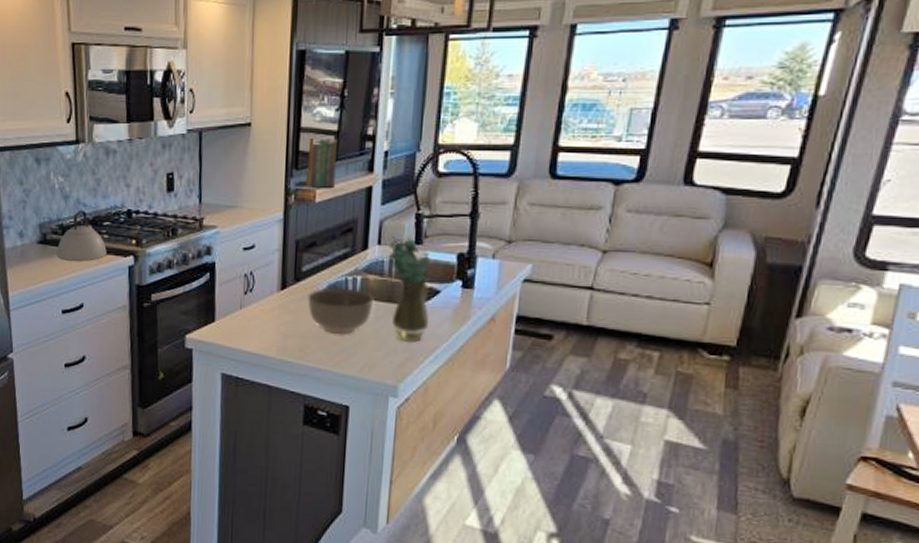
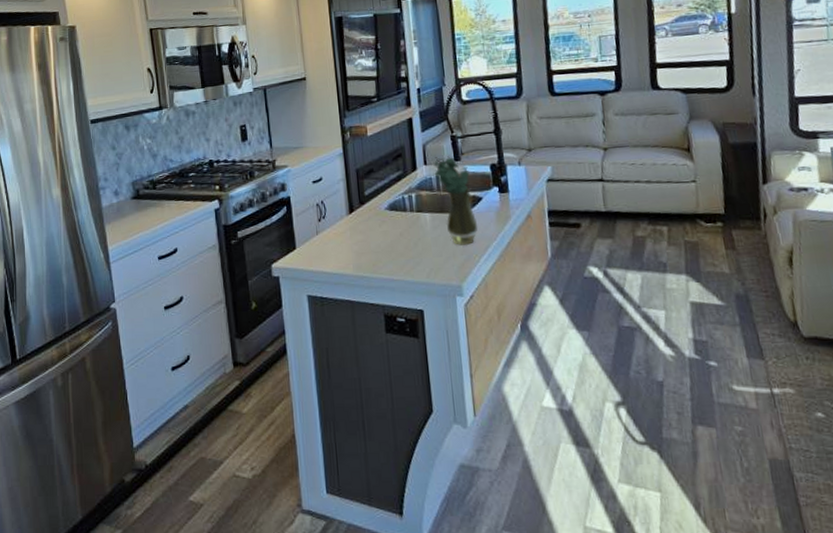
kettle: present [57,210,107,261] -> none [149,165,194,211]
books: present [293,136,337,189] -> none [347,82,381,126]
bowl: present [307,287,374,335] -> none [373,205,430,247]

